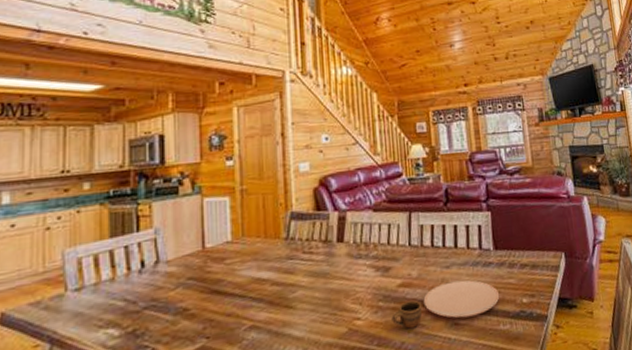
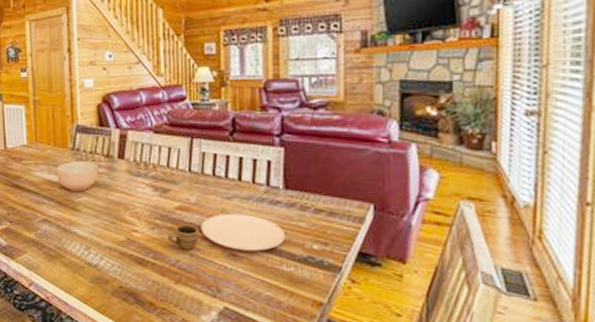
bowl: none [266,249,316,287] -> present [55,160,99,191]

